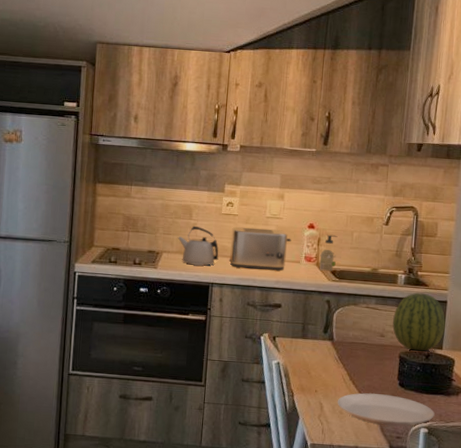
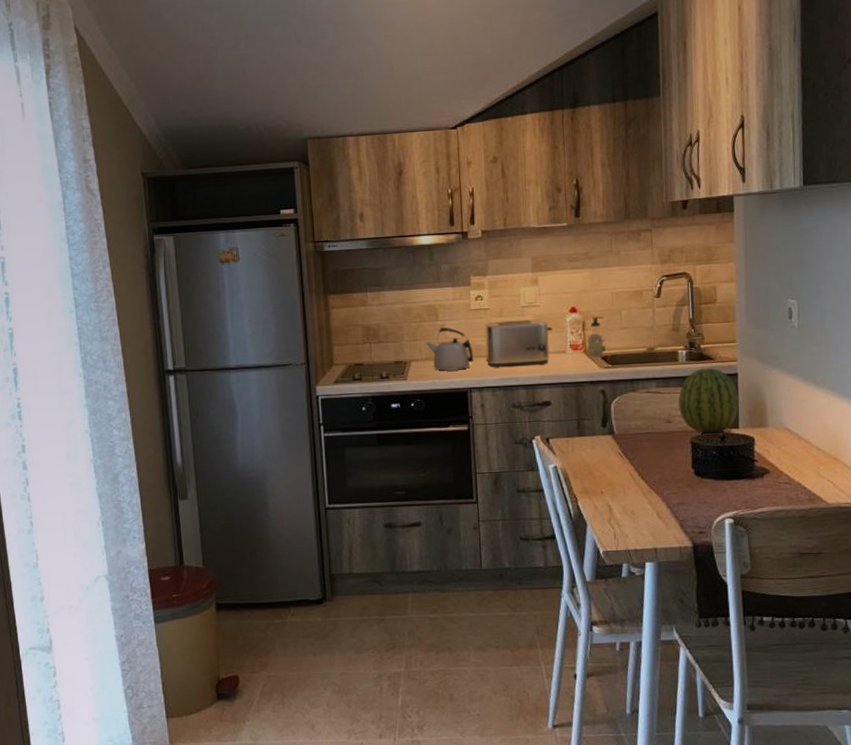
plate: present [337,393,435,427] -> none [627,486,739,521]

